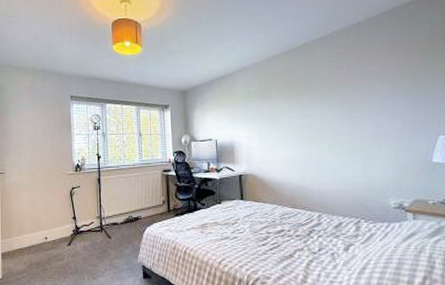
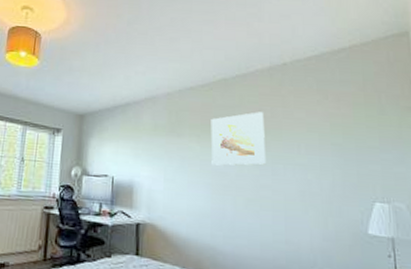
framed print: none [295,69,345,120] -> present [210,112,267,166]

